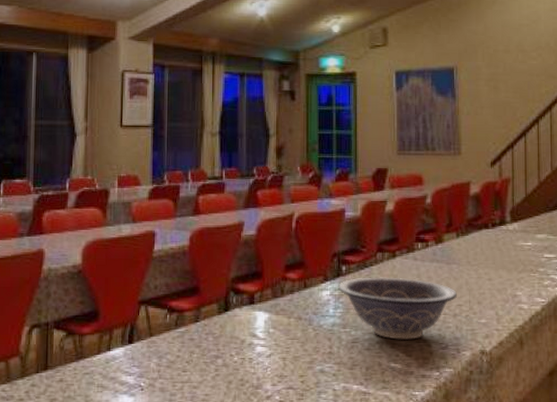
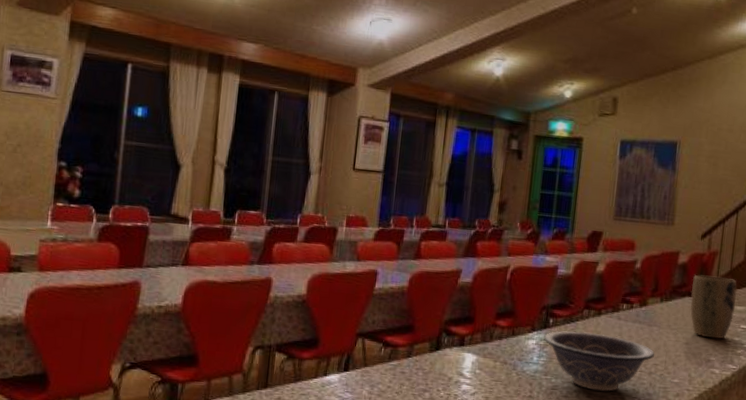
plant pot: none [487,204,536,272] -> present [690,274,737,339]

